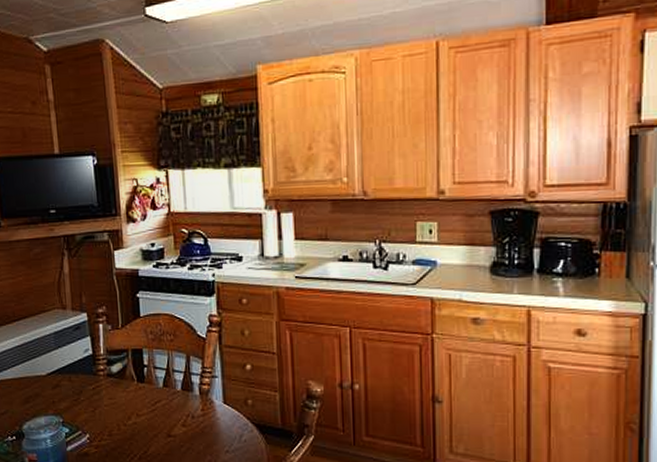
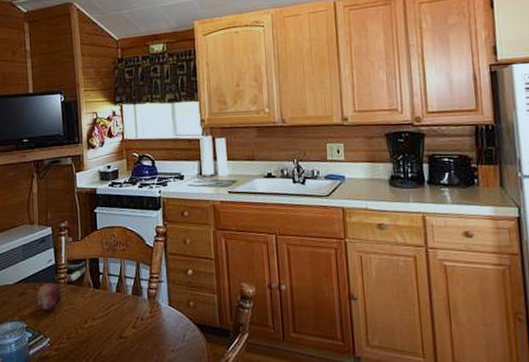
fruit: none [73,376,101,405] -> present [37,283,61,311]

